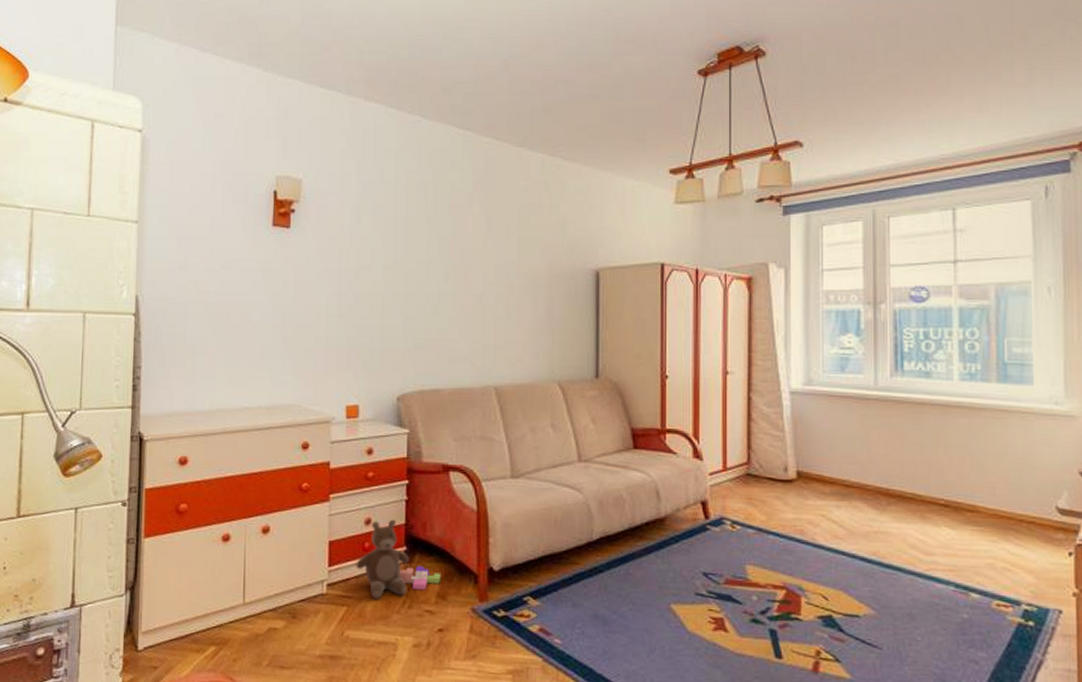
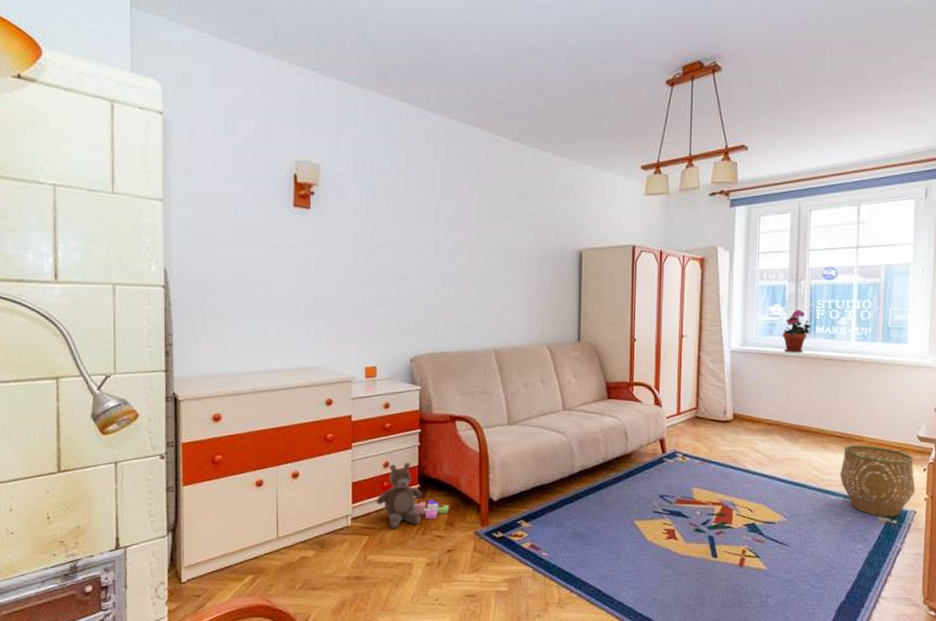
potted plant: none [858,341,896,396] -> present [782,310,810,354]
basket: none [946,516,1059,617] -> present [839,445,916,517]

